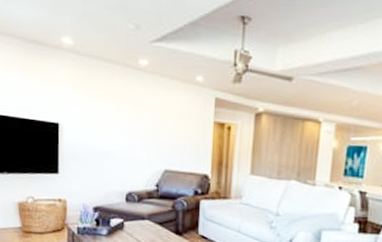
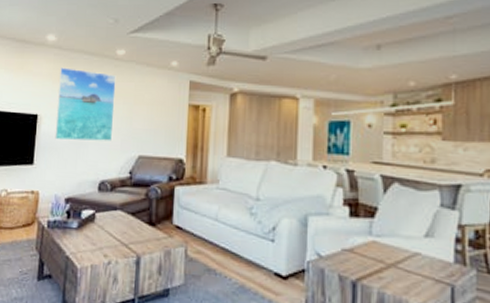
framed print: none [78,75,140,154] -> present [55,67,116,141]

